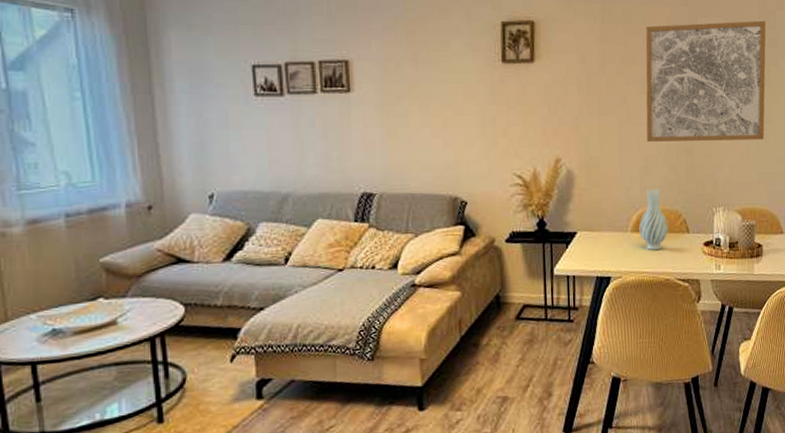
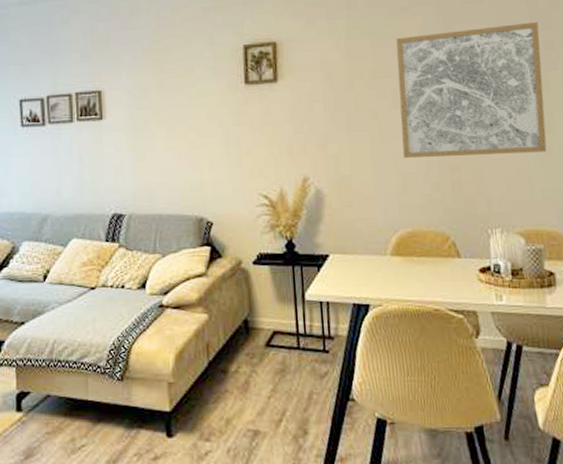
vase: present [639,188,669,250] -> none [399,207,435,276]

